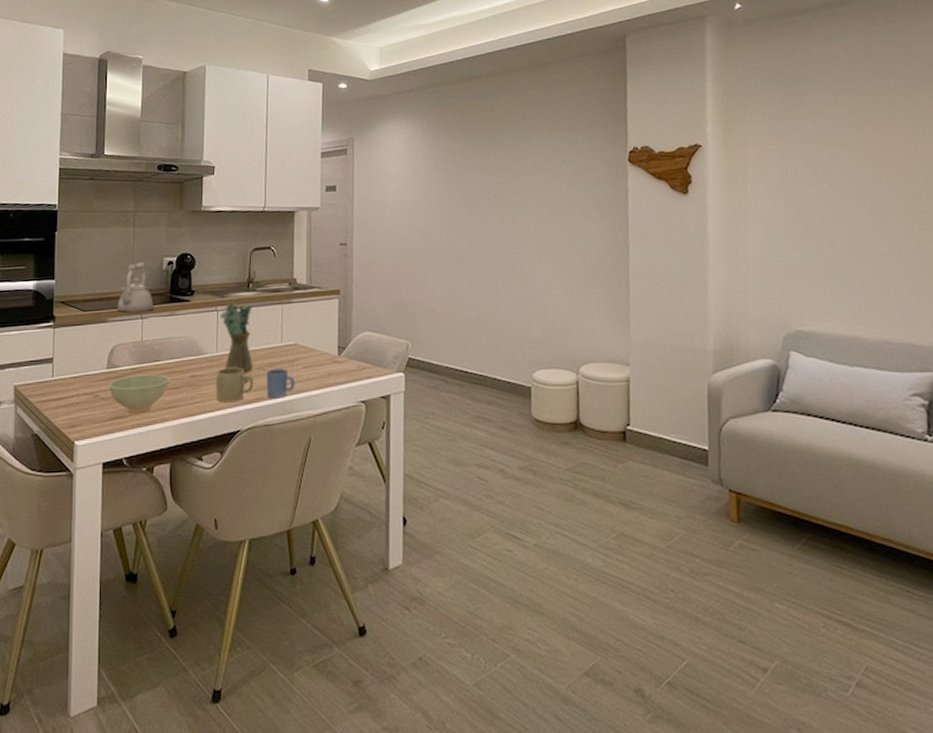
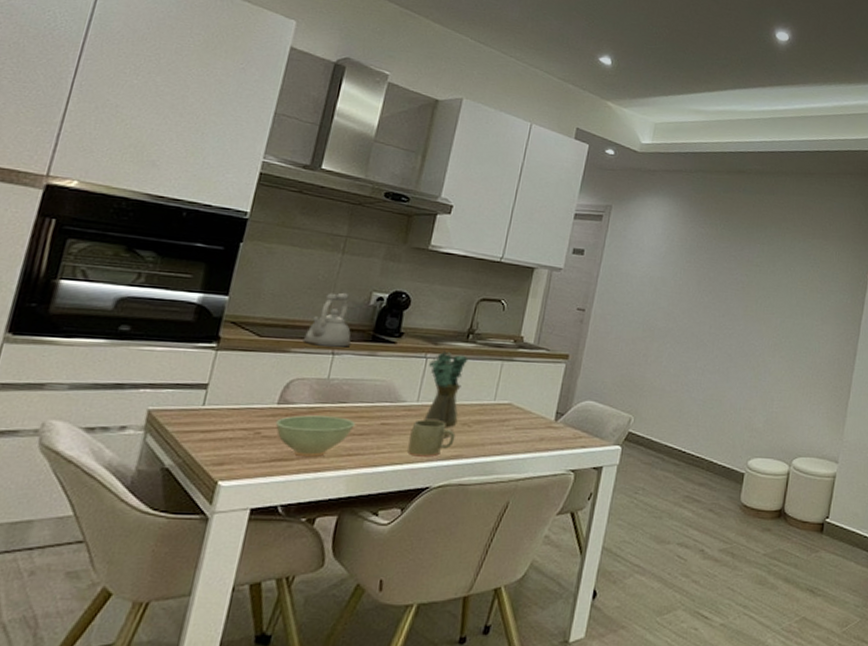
mug: present [267,368,295,399] -> none [468,427,502,458]

